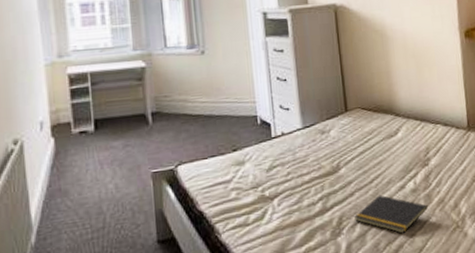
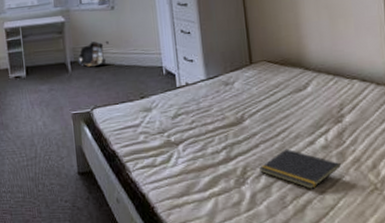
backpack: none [160,88,198,118] -> present [78,40,109,66]

